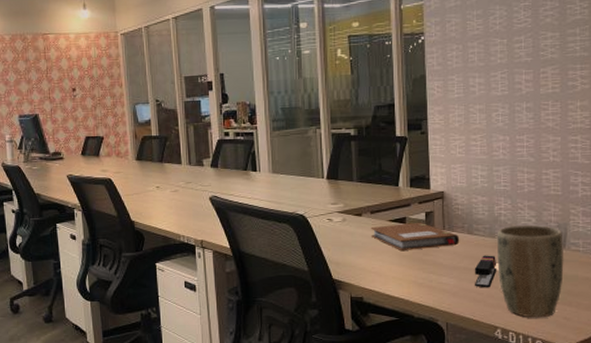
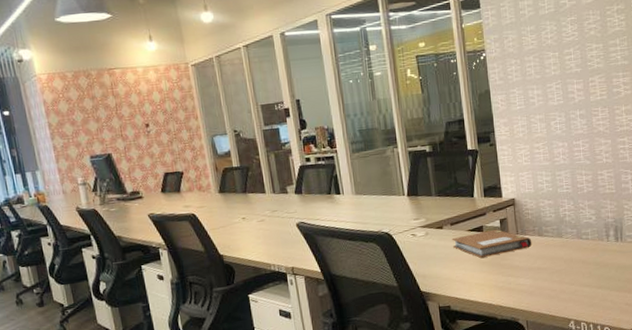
stapler: present [474,255,497,288] -> none [546,253,567,285]
plant pot: present [497,225,564,318] -> none [564,222,623,307]

